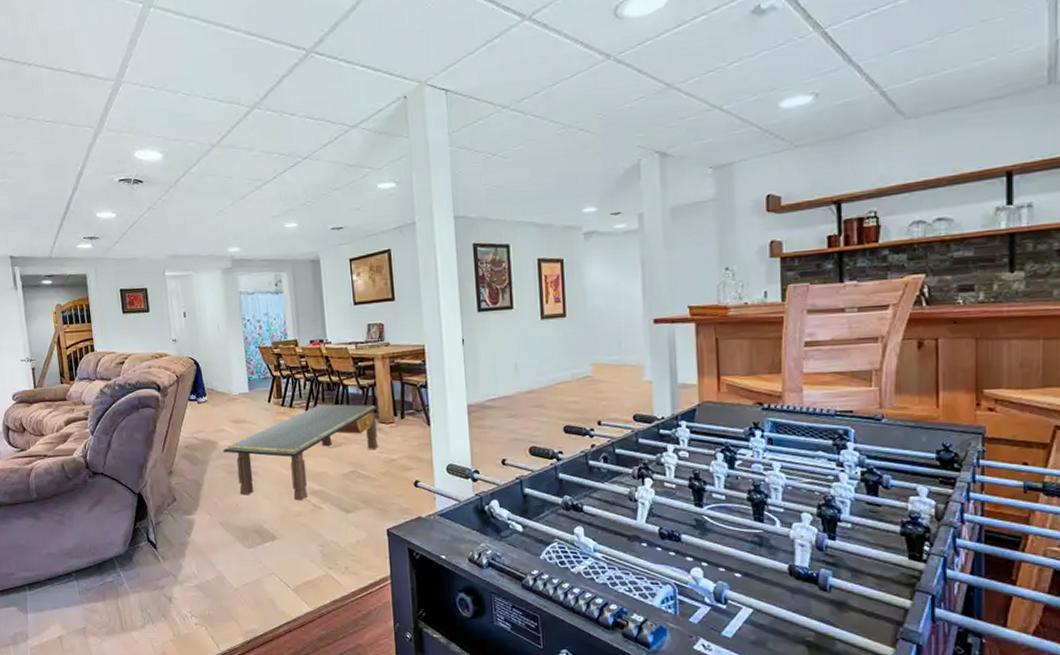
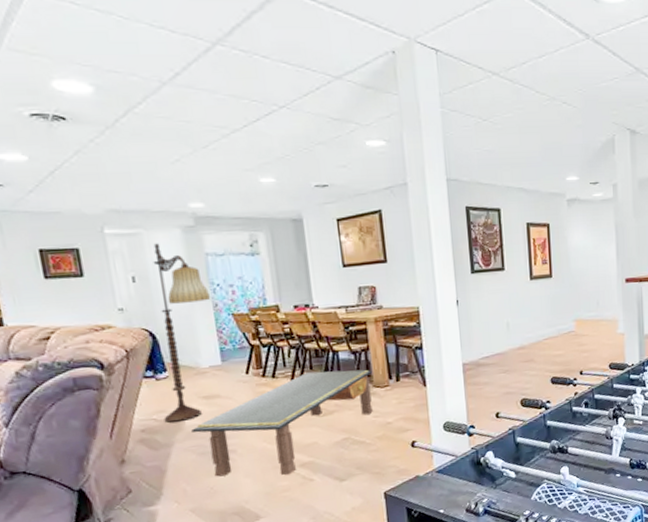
floor lamp: none [199,283,242,442] -> present [153,243,210,423]

